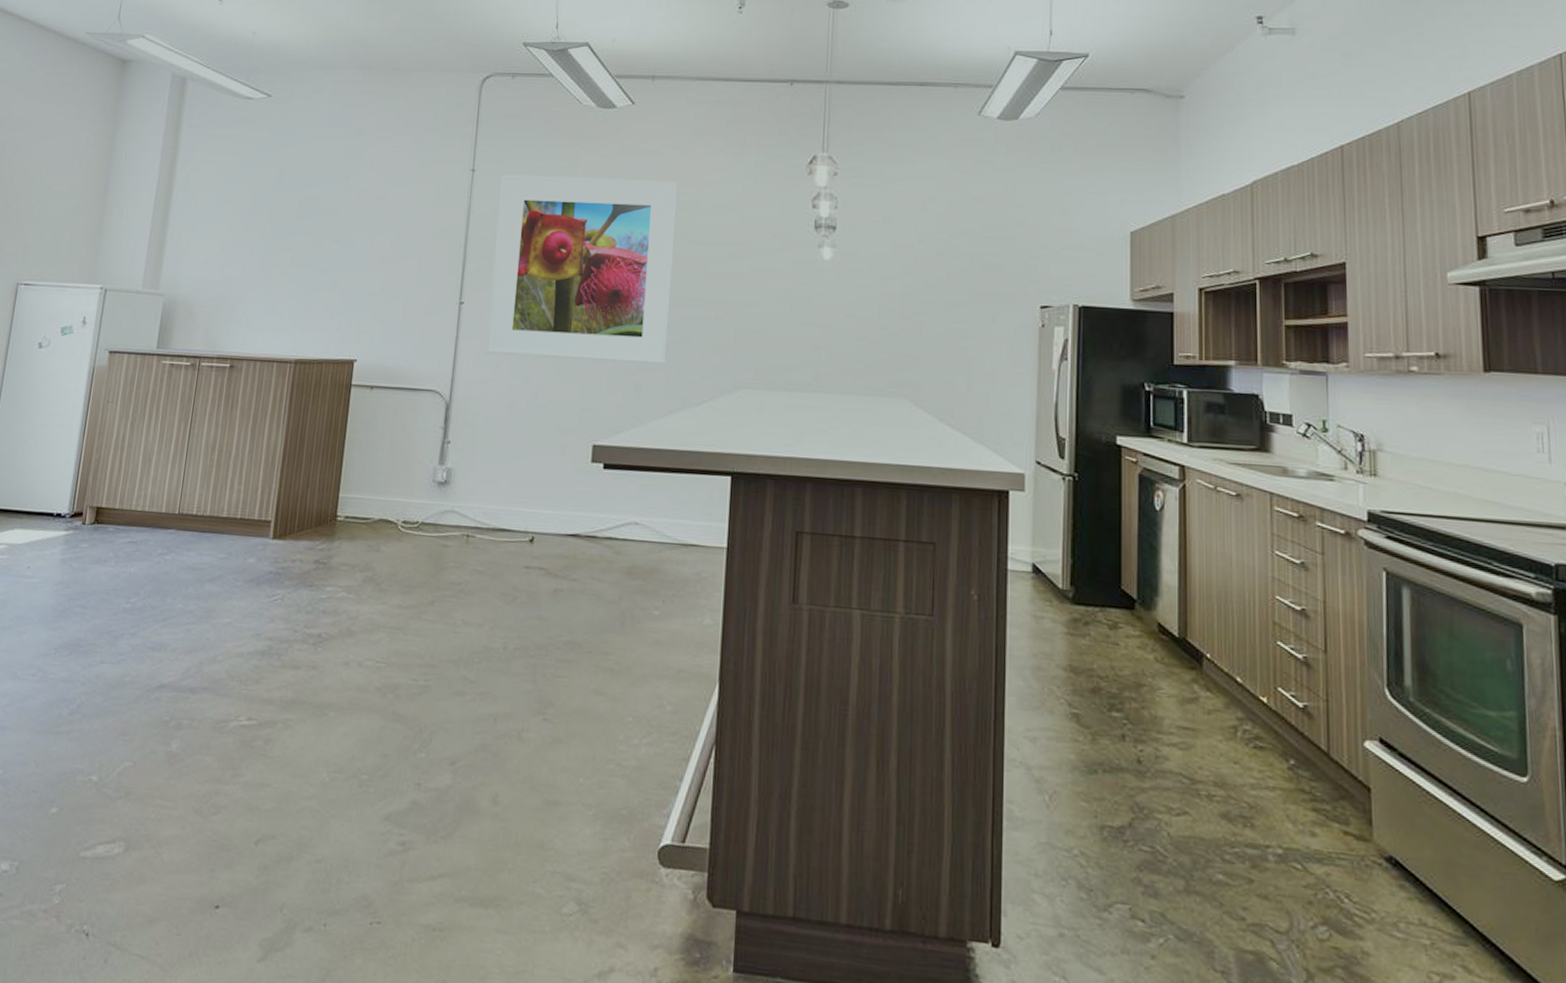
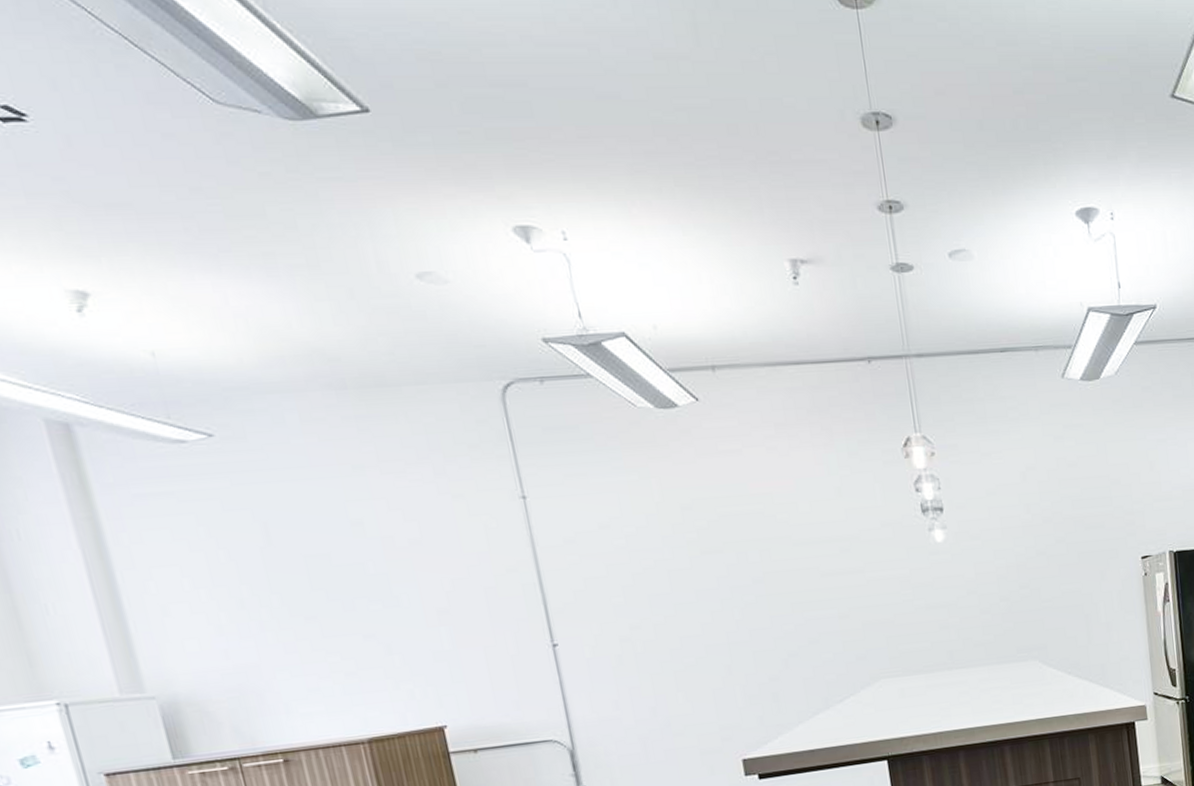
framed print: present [486,174,679,364] -> none [561,481,800,693]

